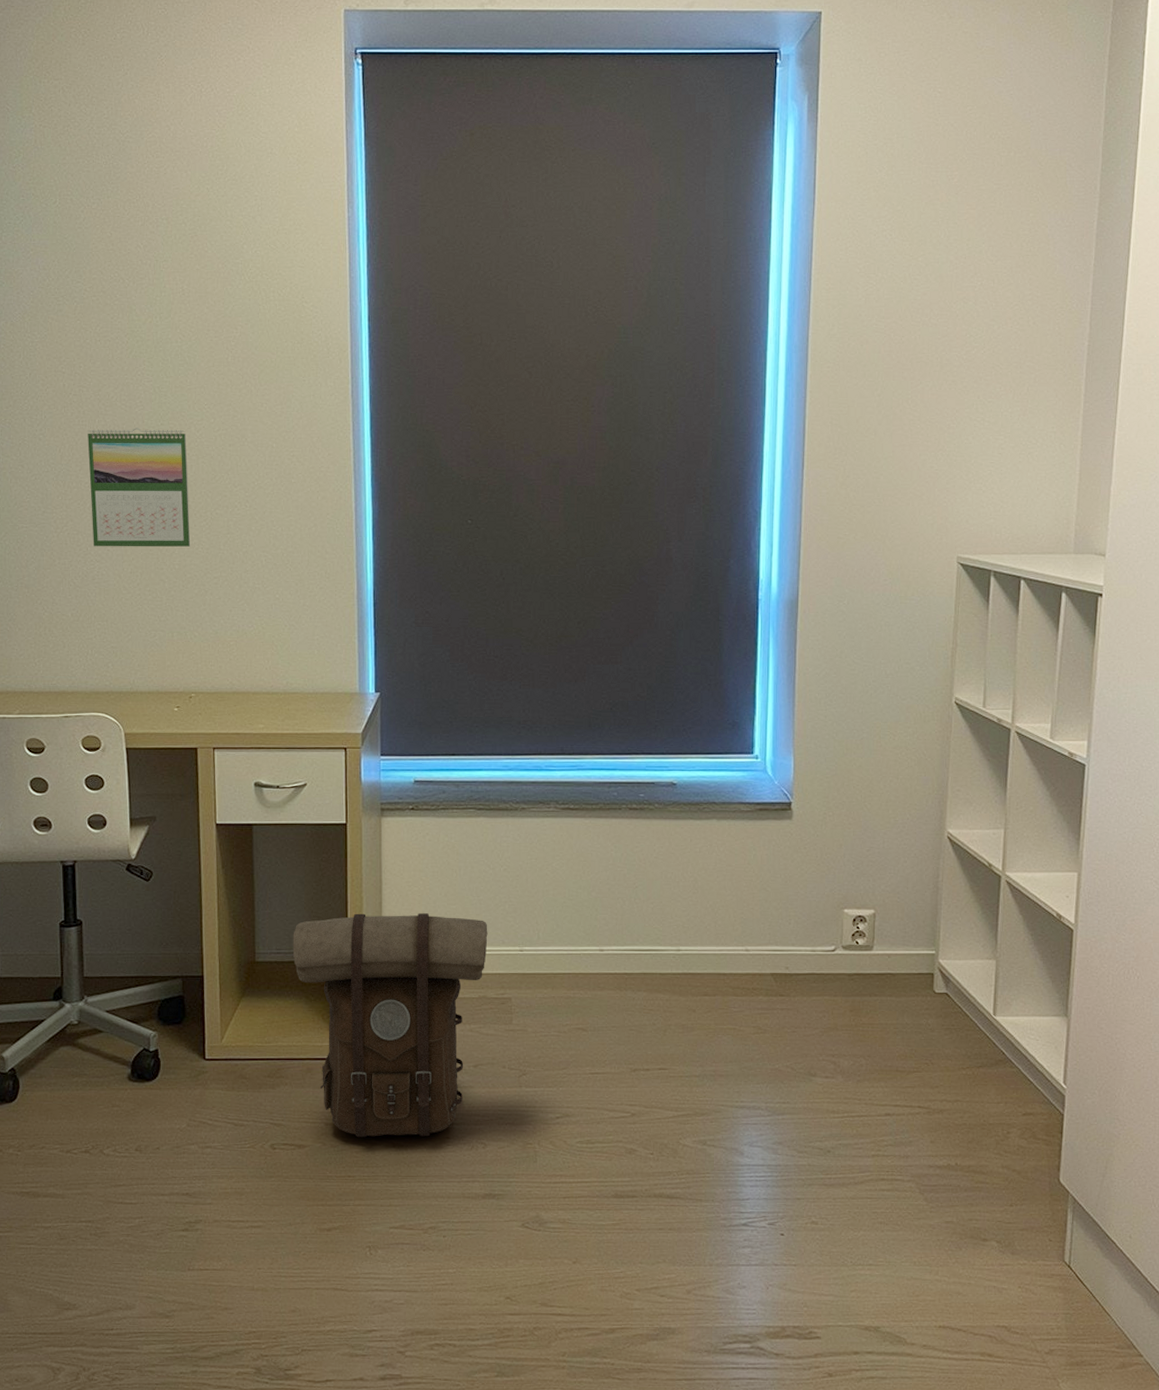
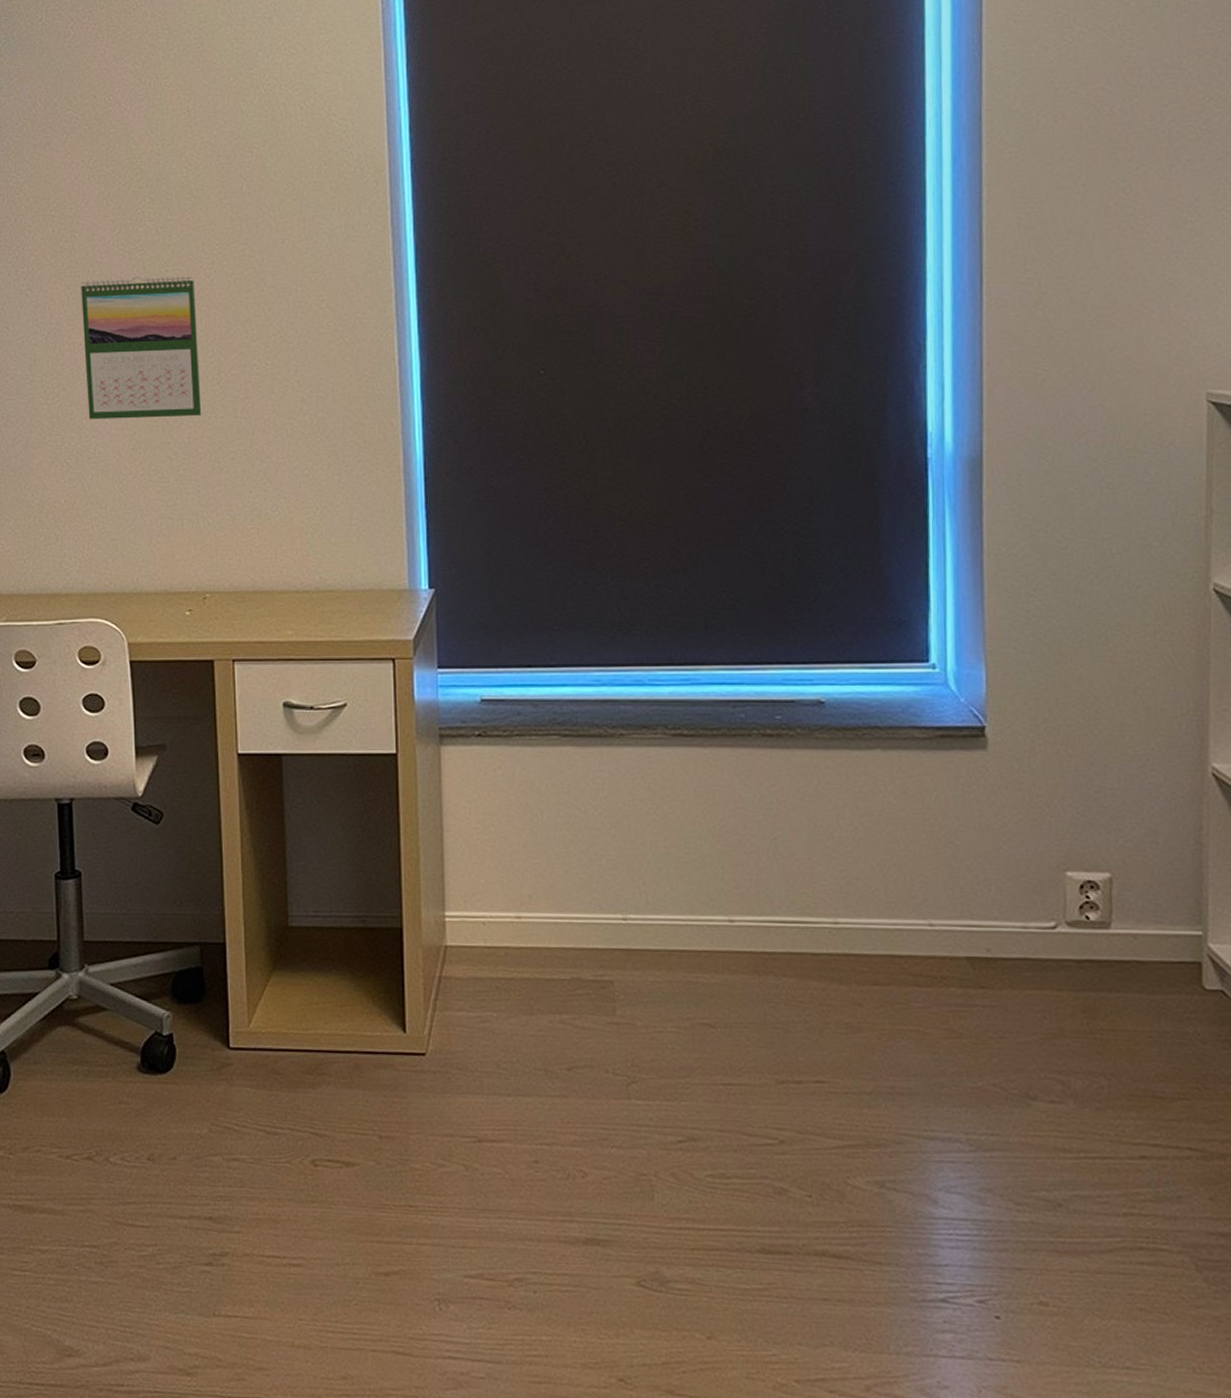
backpack: present [292,913,488,1138] -> none [333,867,581,1159]

